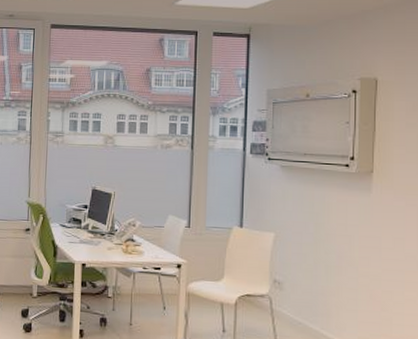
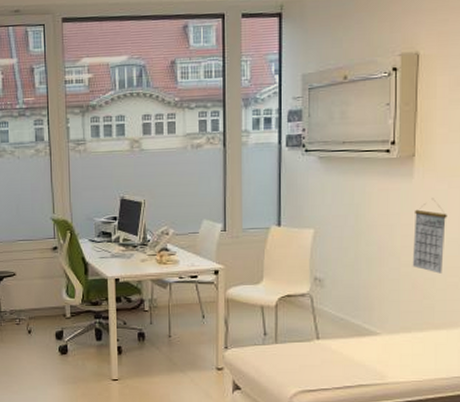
calendar: none [370,213,405,287] -> present [412,198,447,274]

